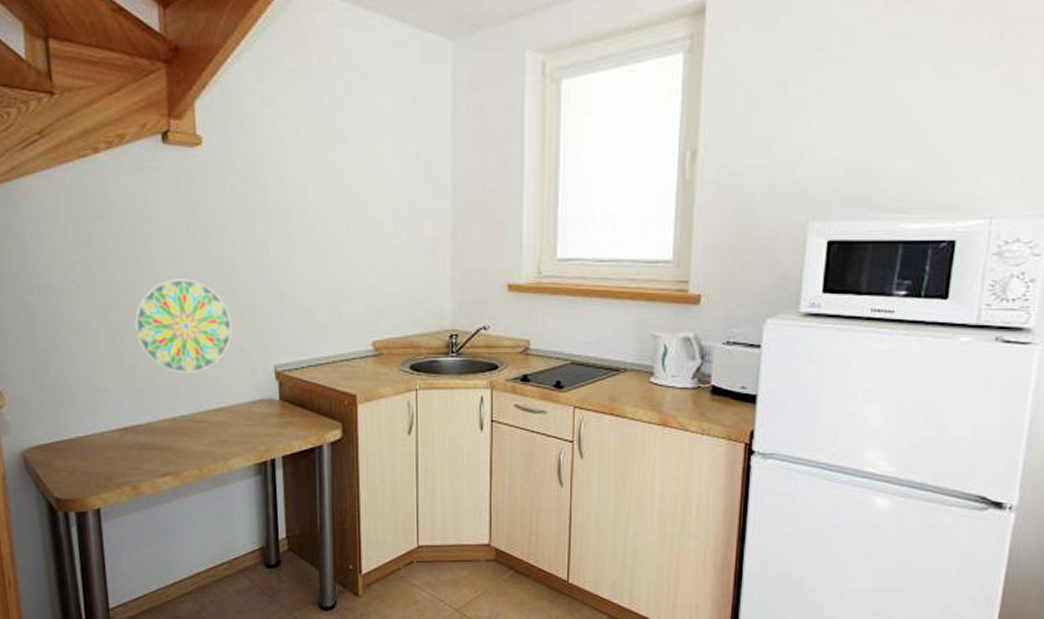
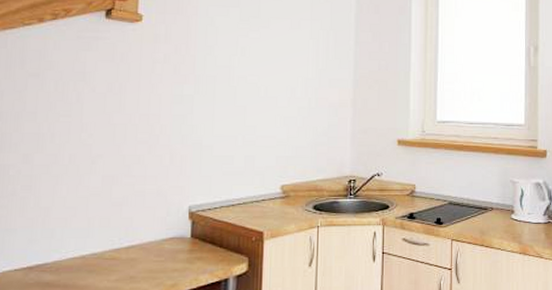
decorative plate: present [134,279,233,374] -> none [55,130,152,214]

